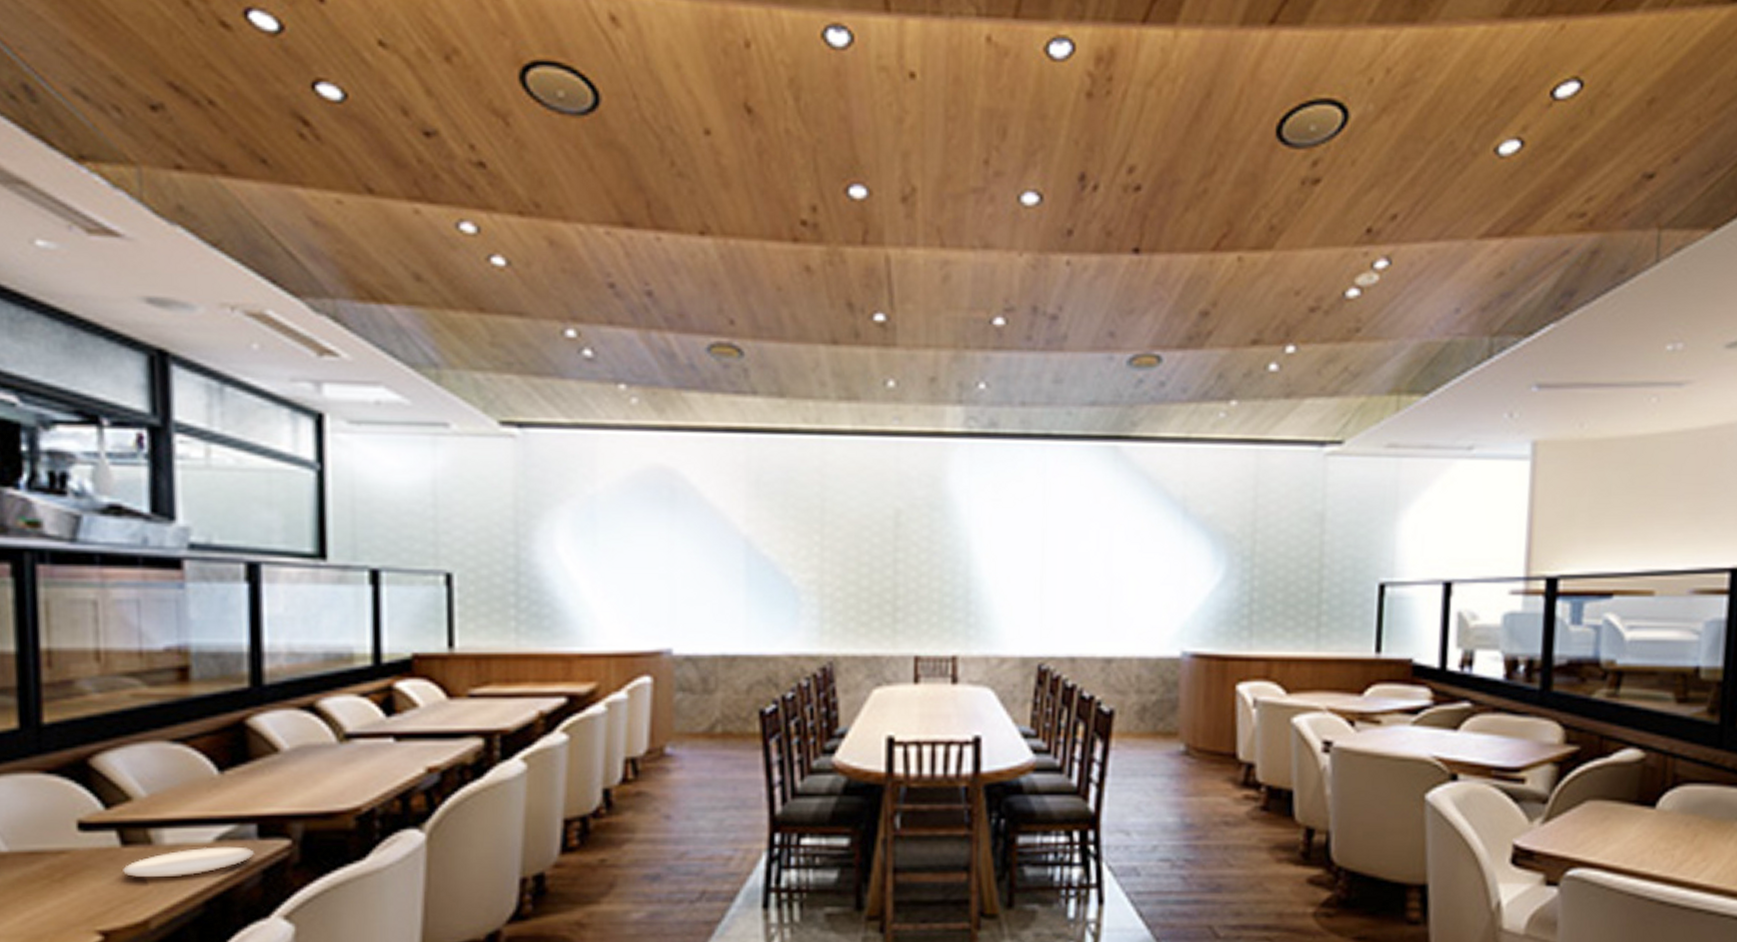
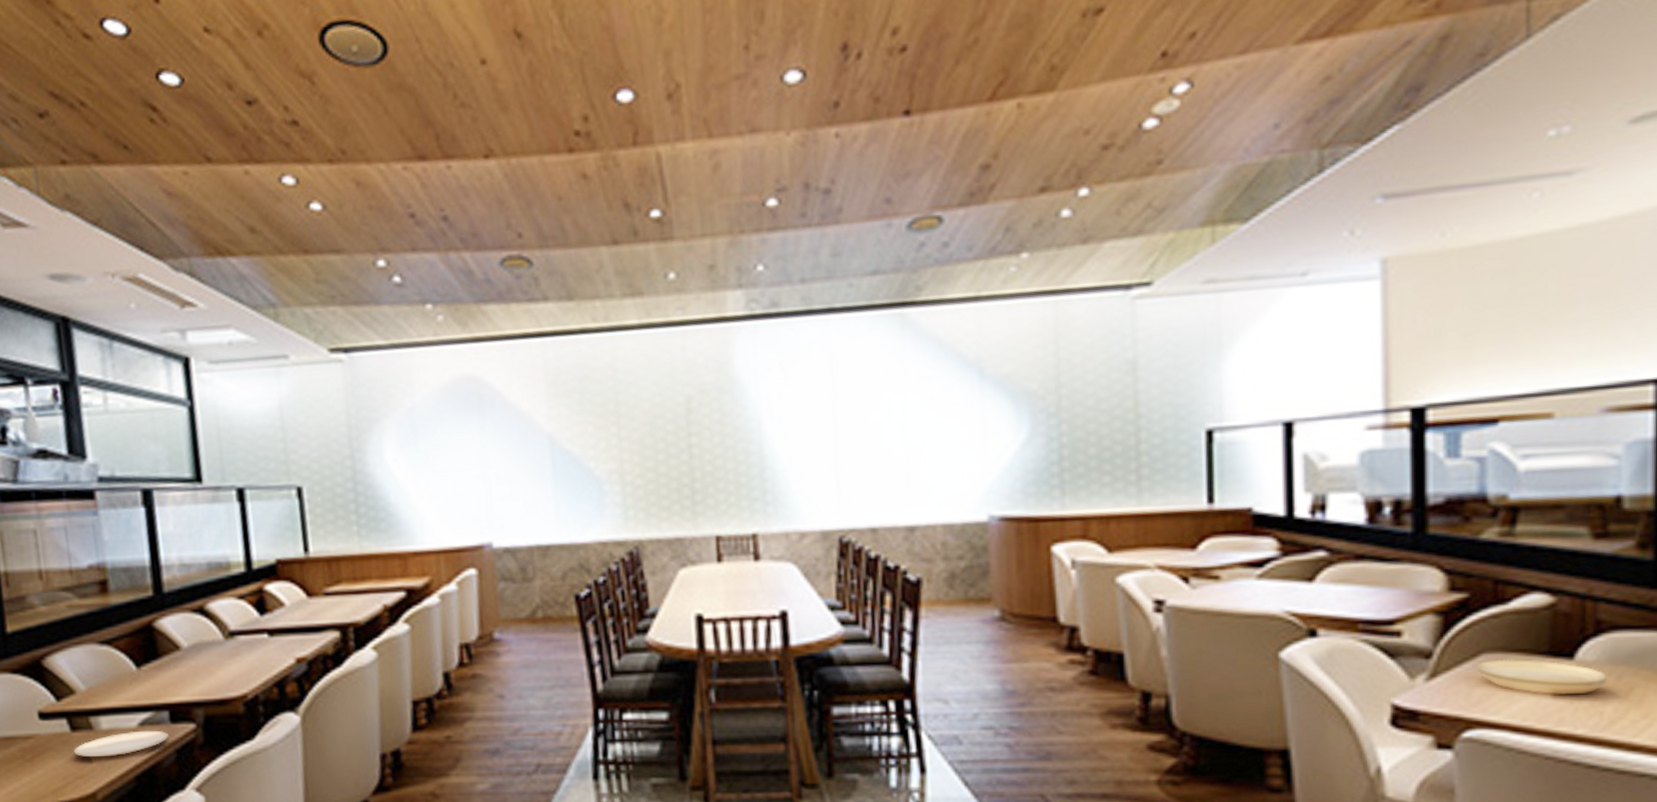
plate: none [1581,806,1679,839] -> present [1476,659,1608,695]

